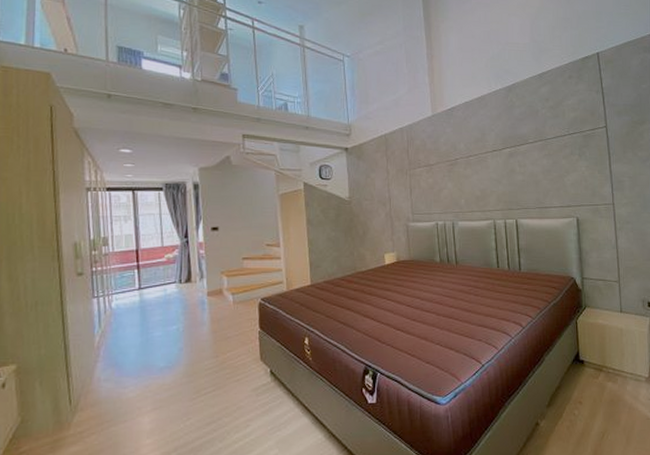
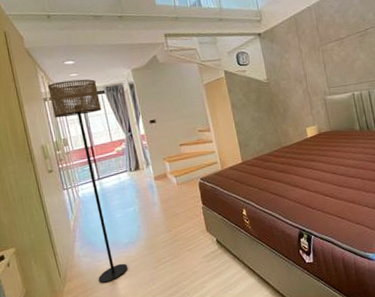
floor lamp: none [93,170,159,415] -> present [47,79,128,283]

